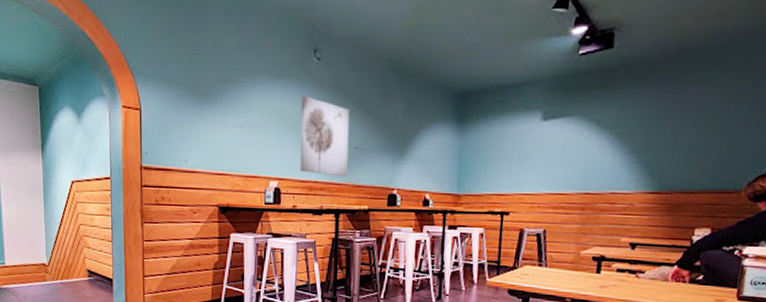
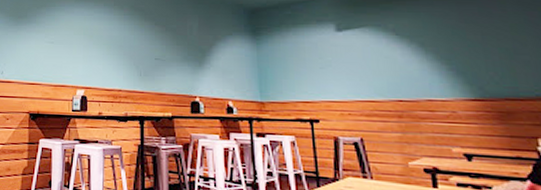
wall art: present [300,96,350,177] -> none [104,16,150,86]

